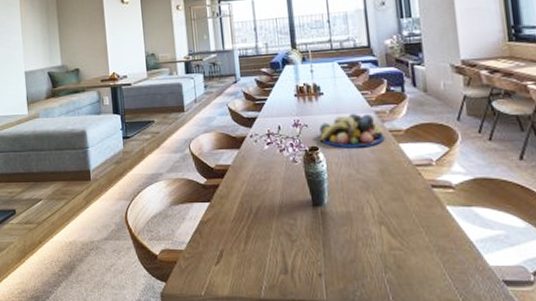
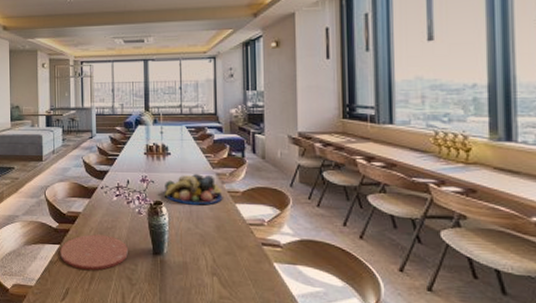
plate: none [210,188,285,228] -> present [60,234,128,270]

